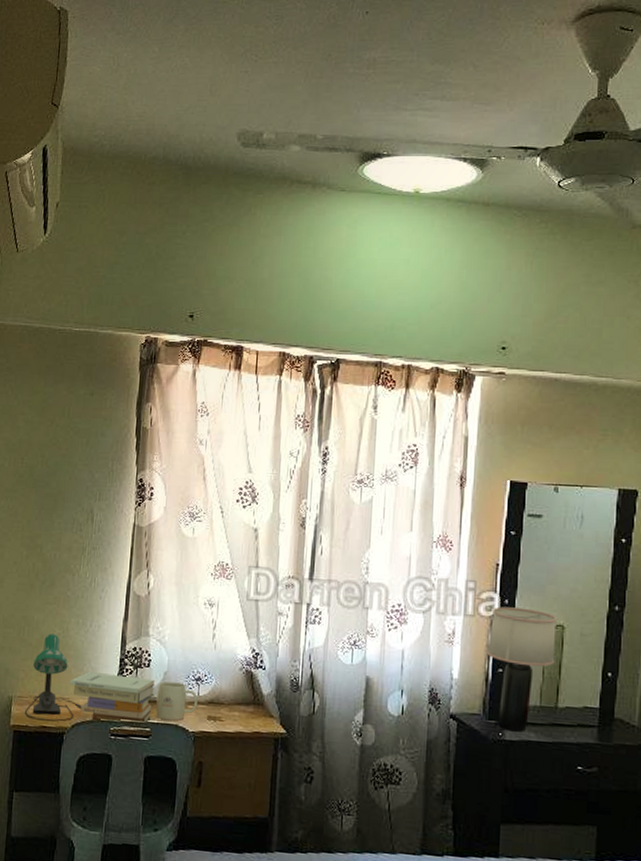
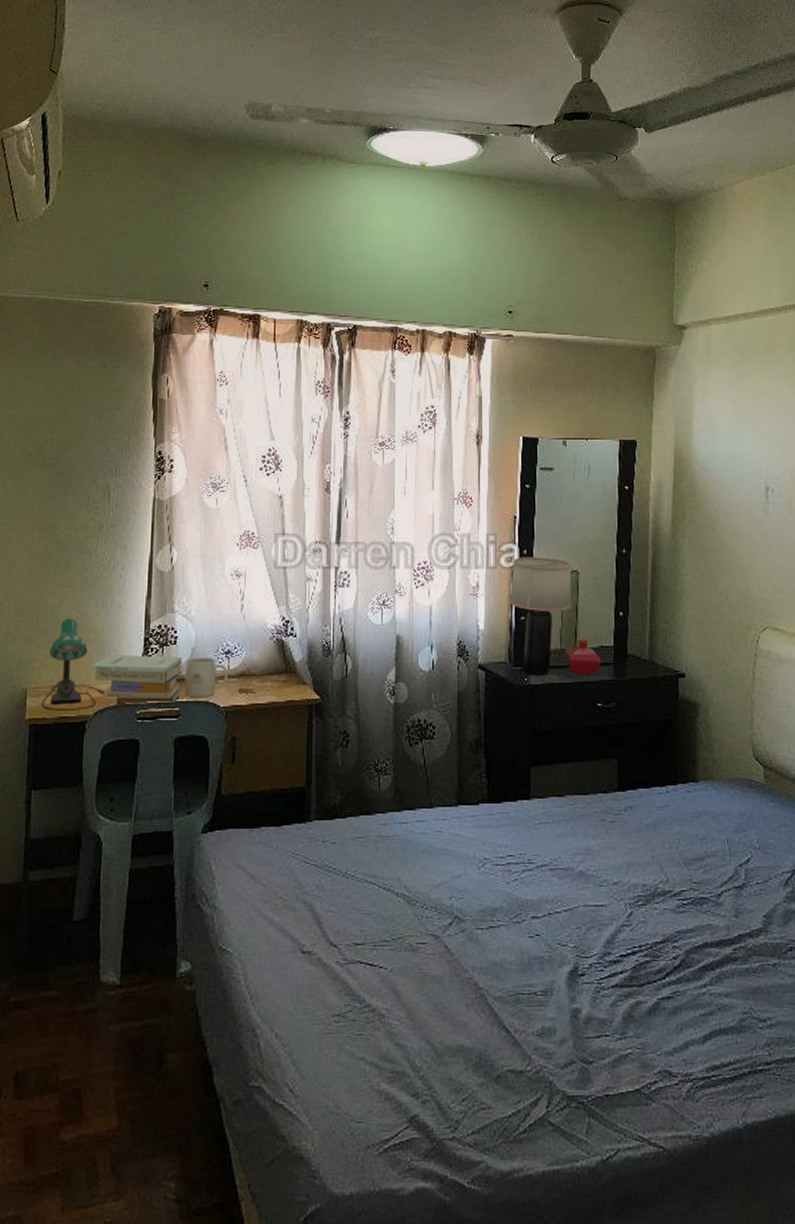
perfume bottle: none [543,696,585,736] -> present [563,637,602,674]

